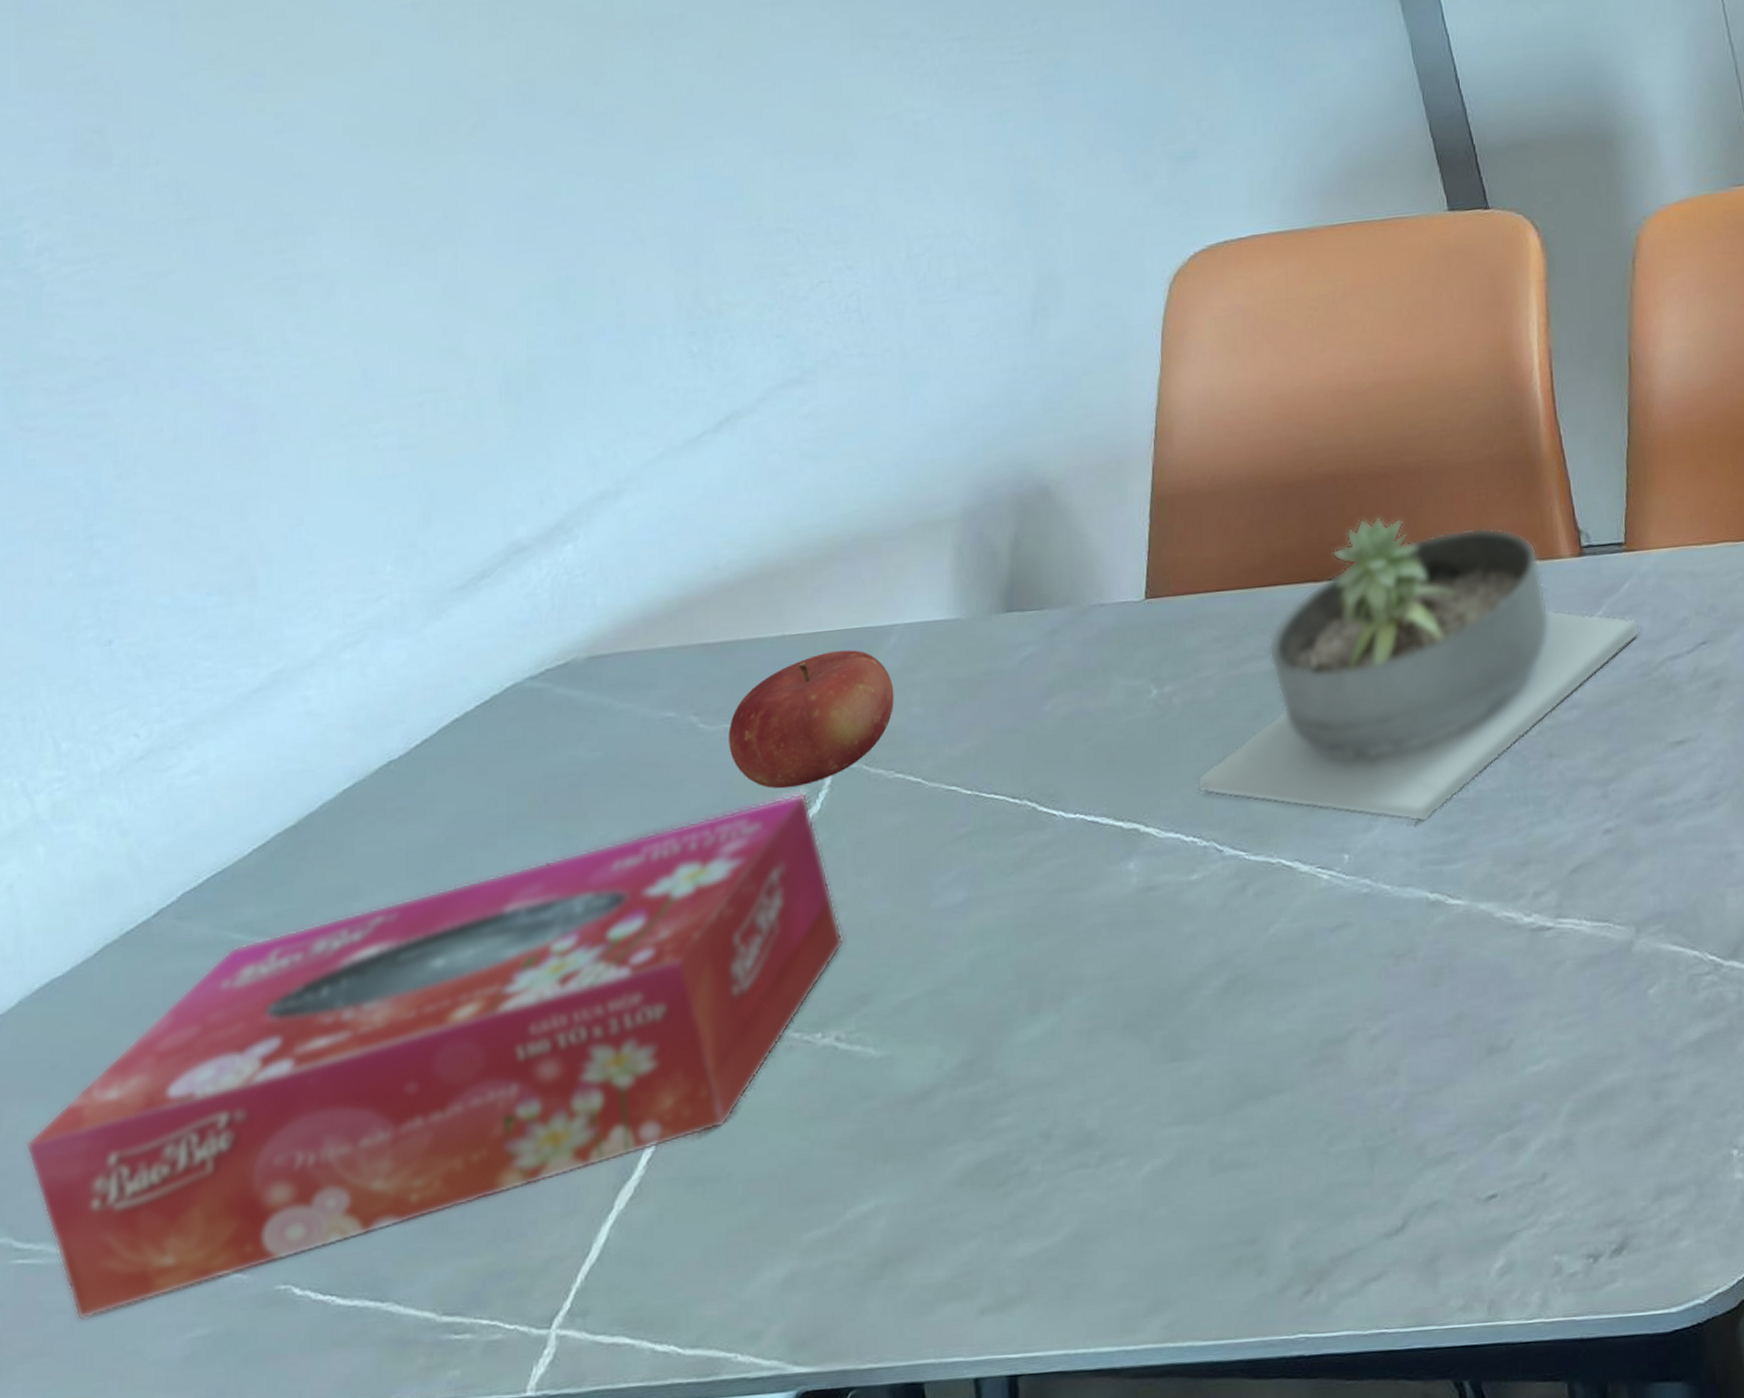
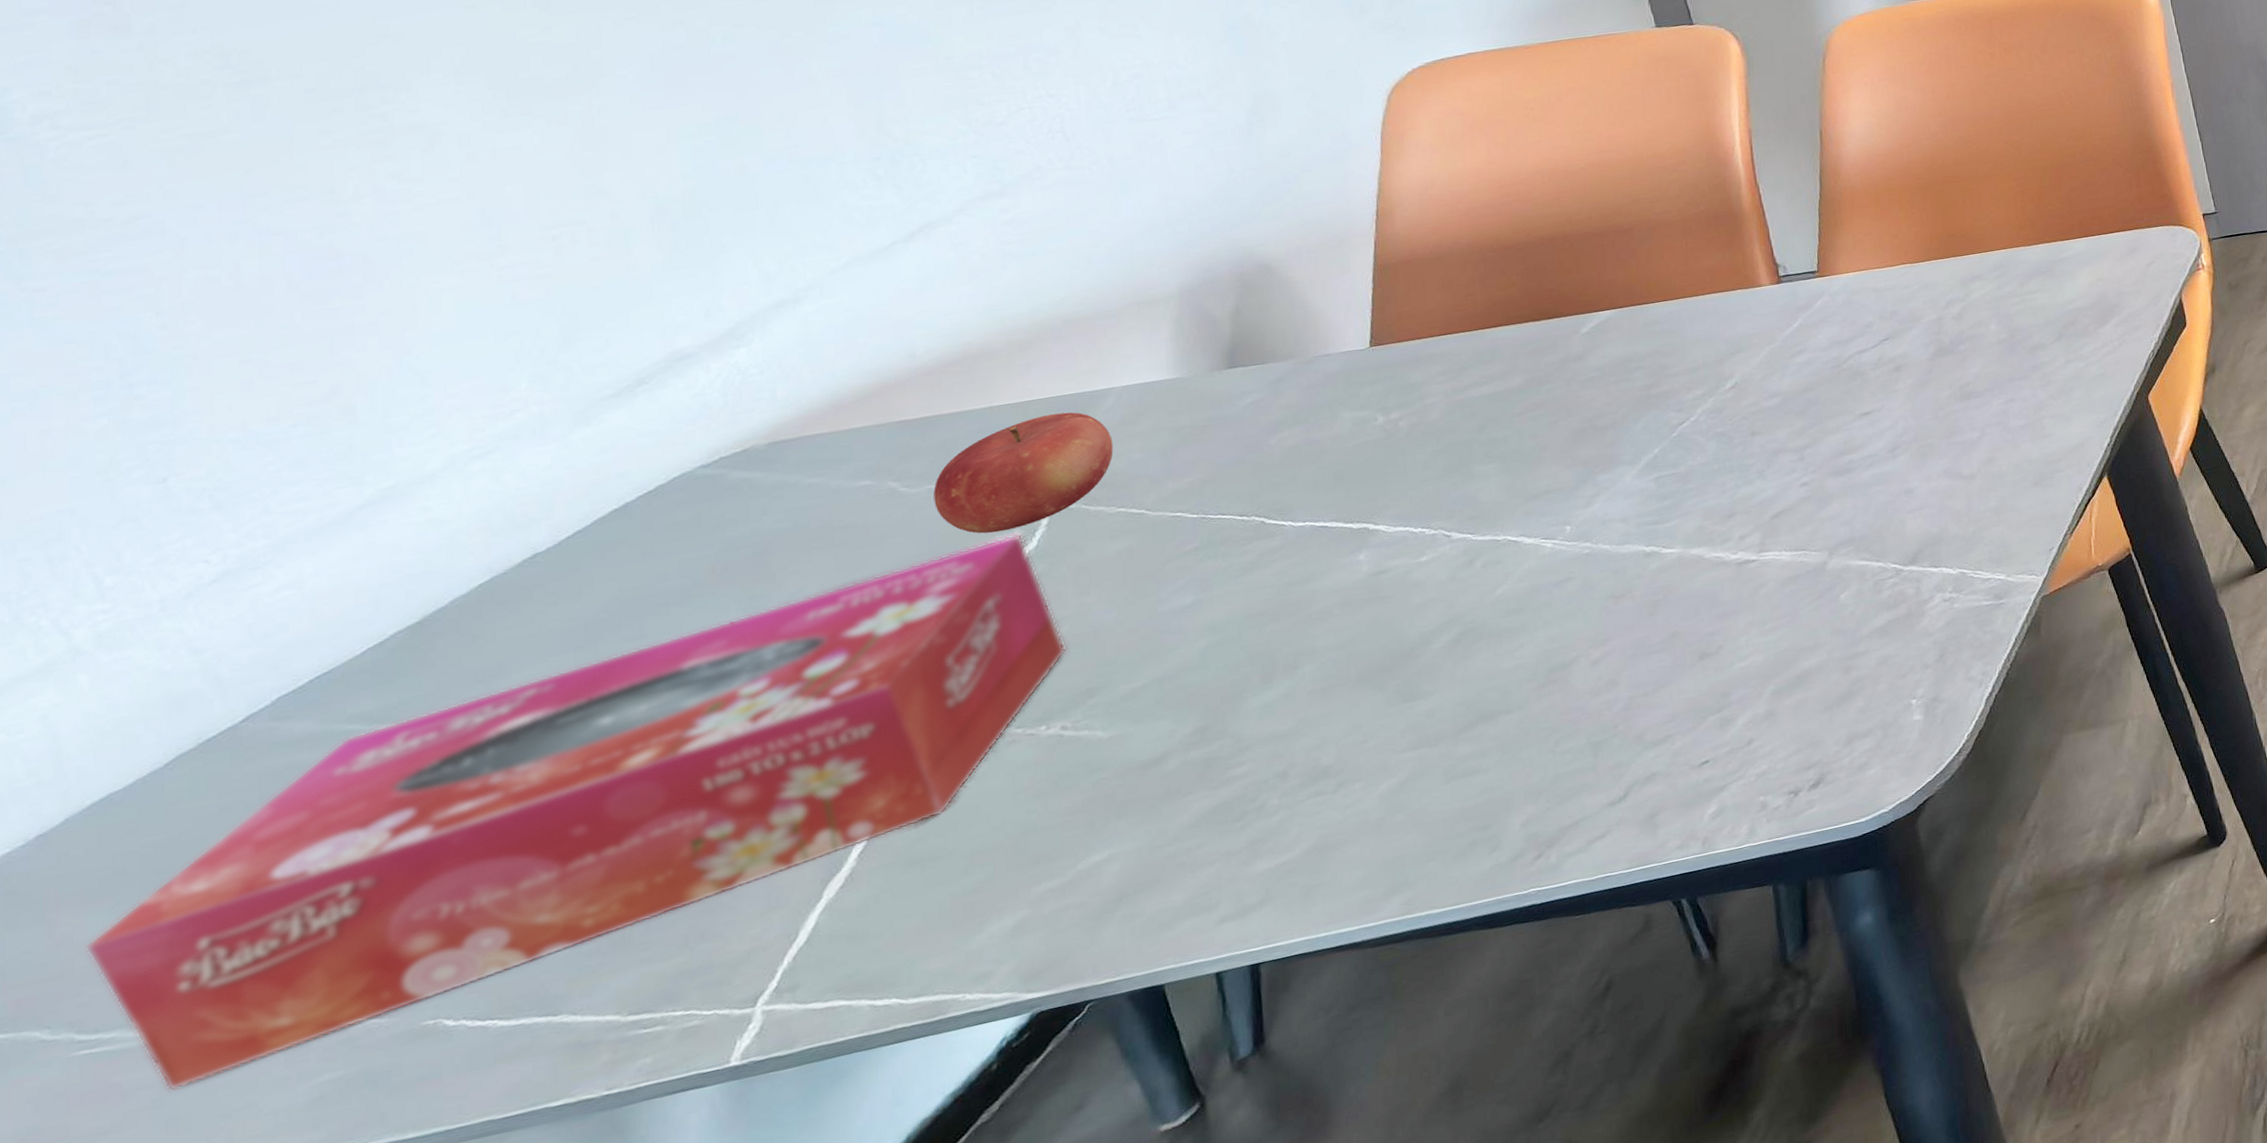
succulent planter: present [1197,517,1641,824] -> none [1425,267,1832,496]

